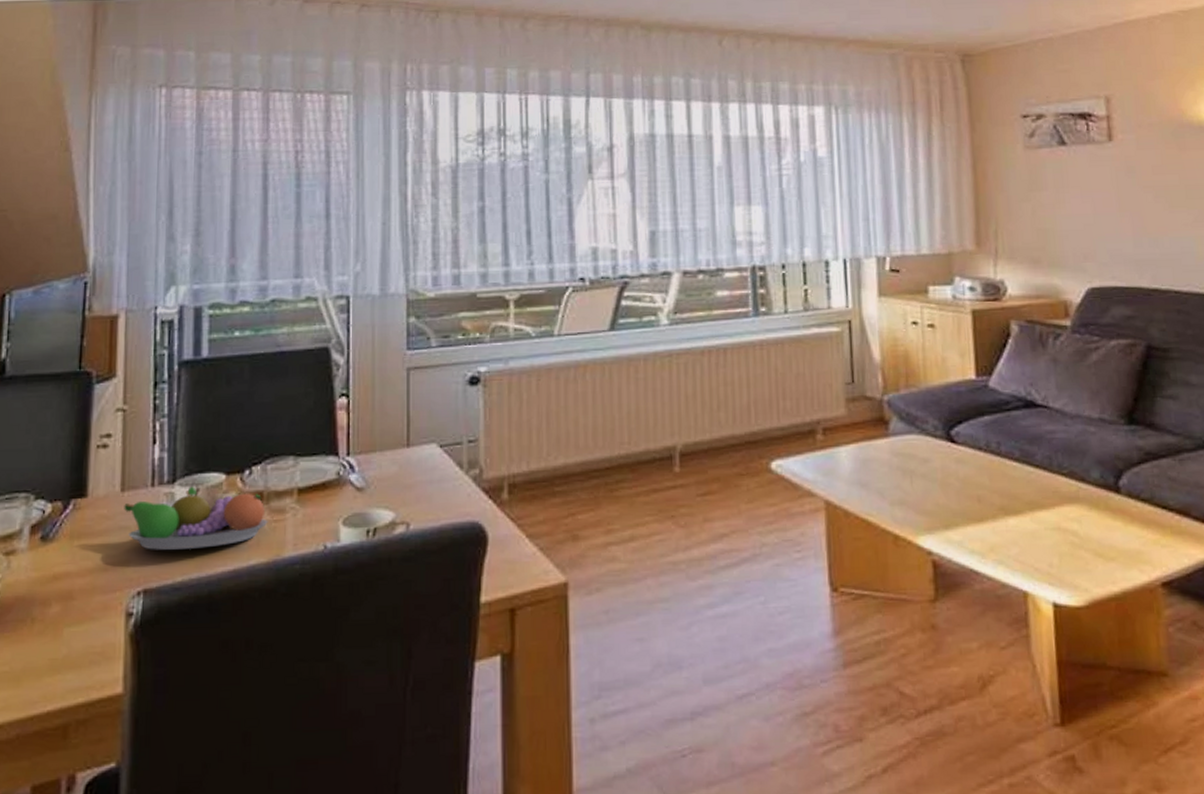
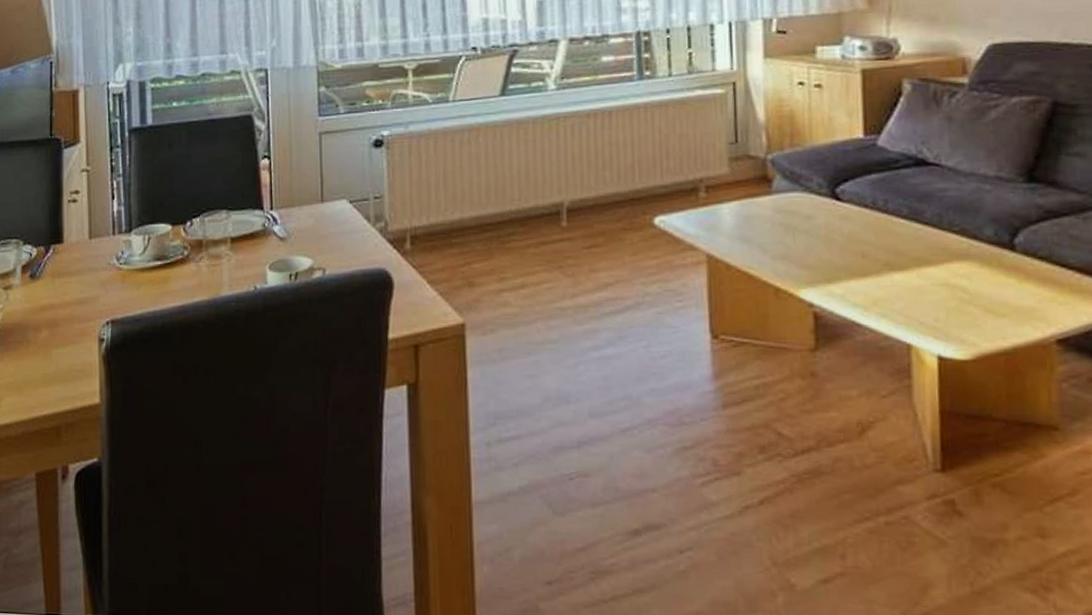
fruit bowl: present [124,486,268,550] -> none [92,235,208,288]

